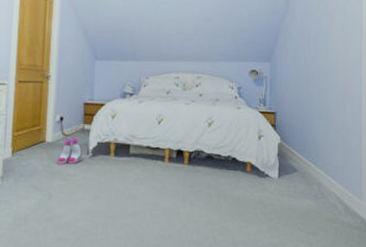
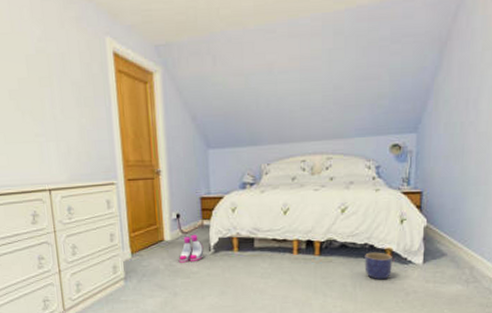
planter: none [228,164,252,192] -> present [364,252,392,280]

